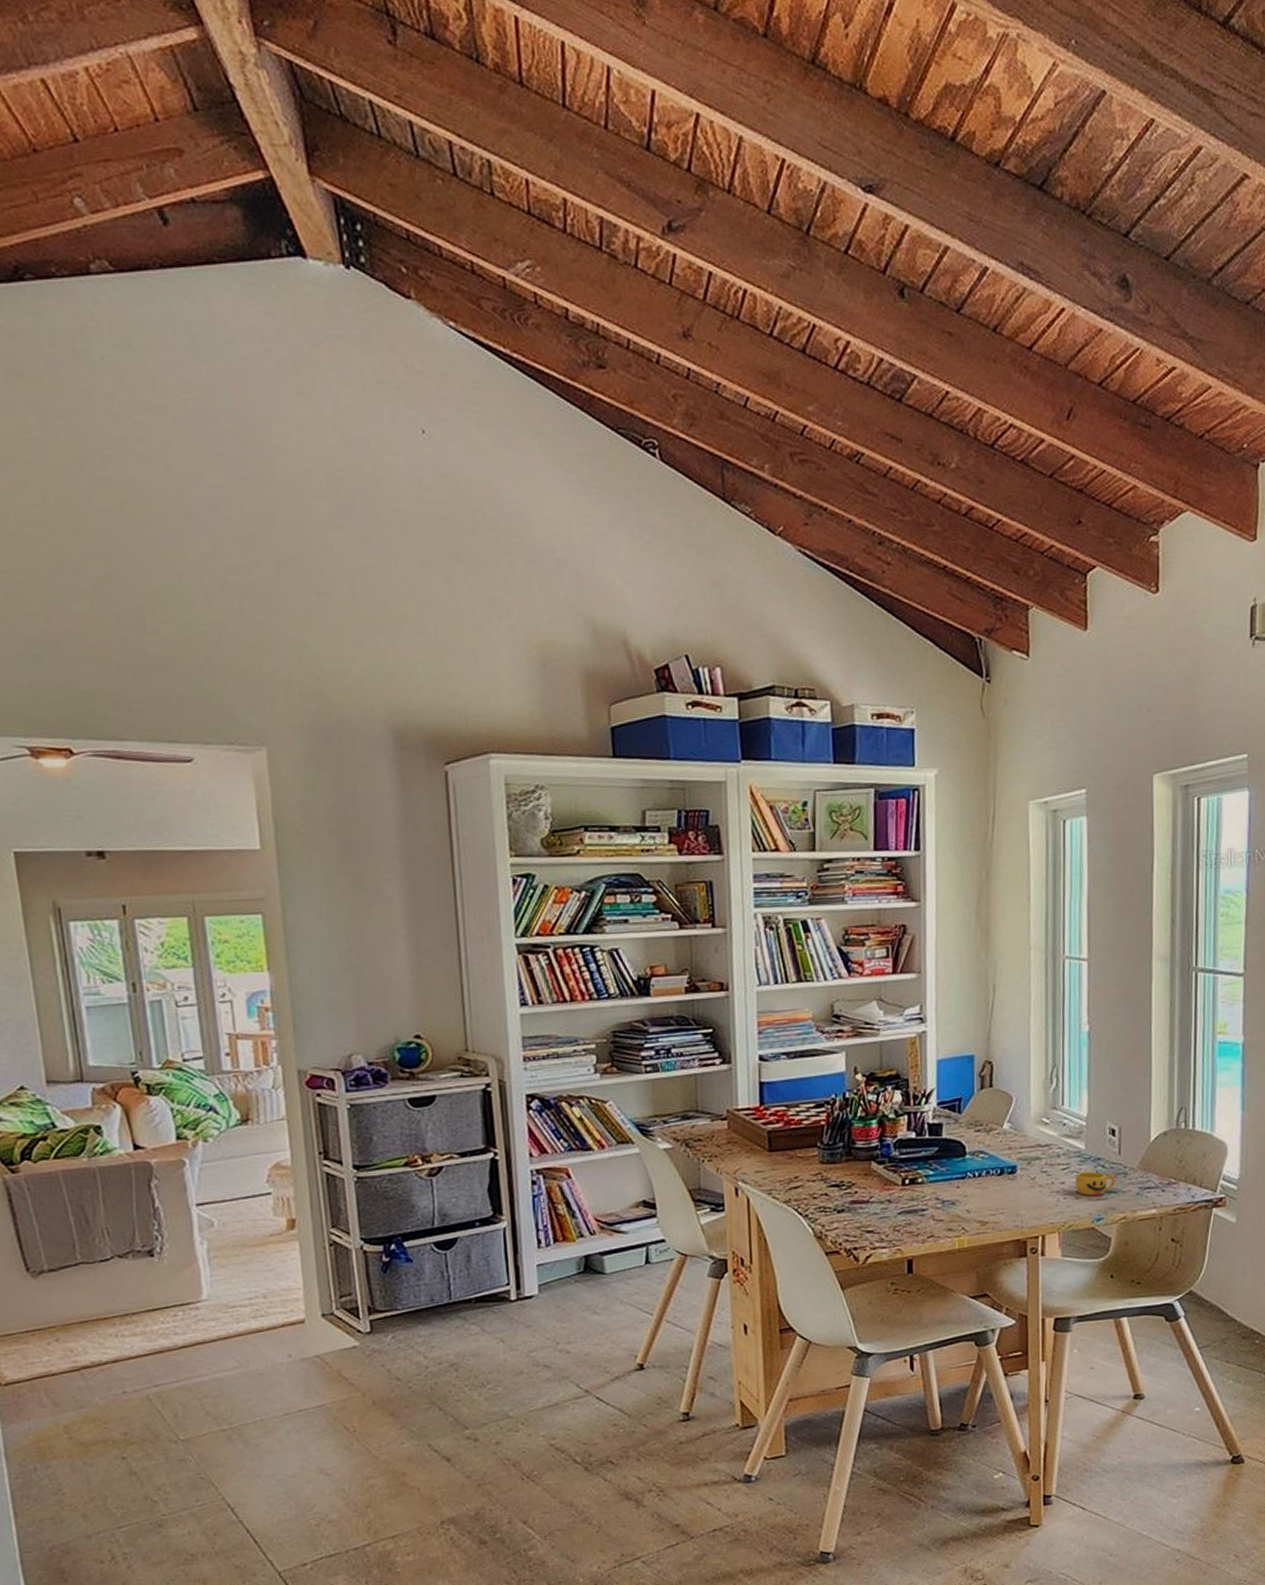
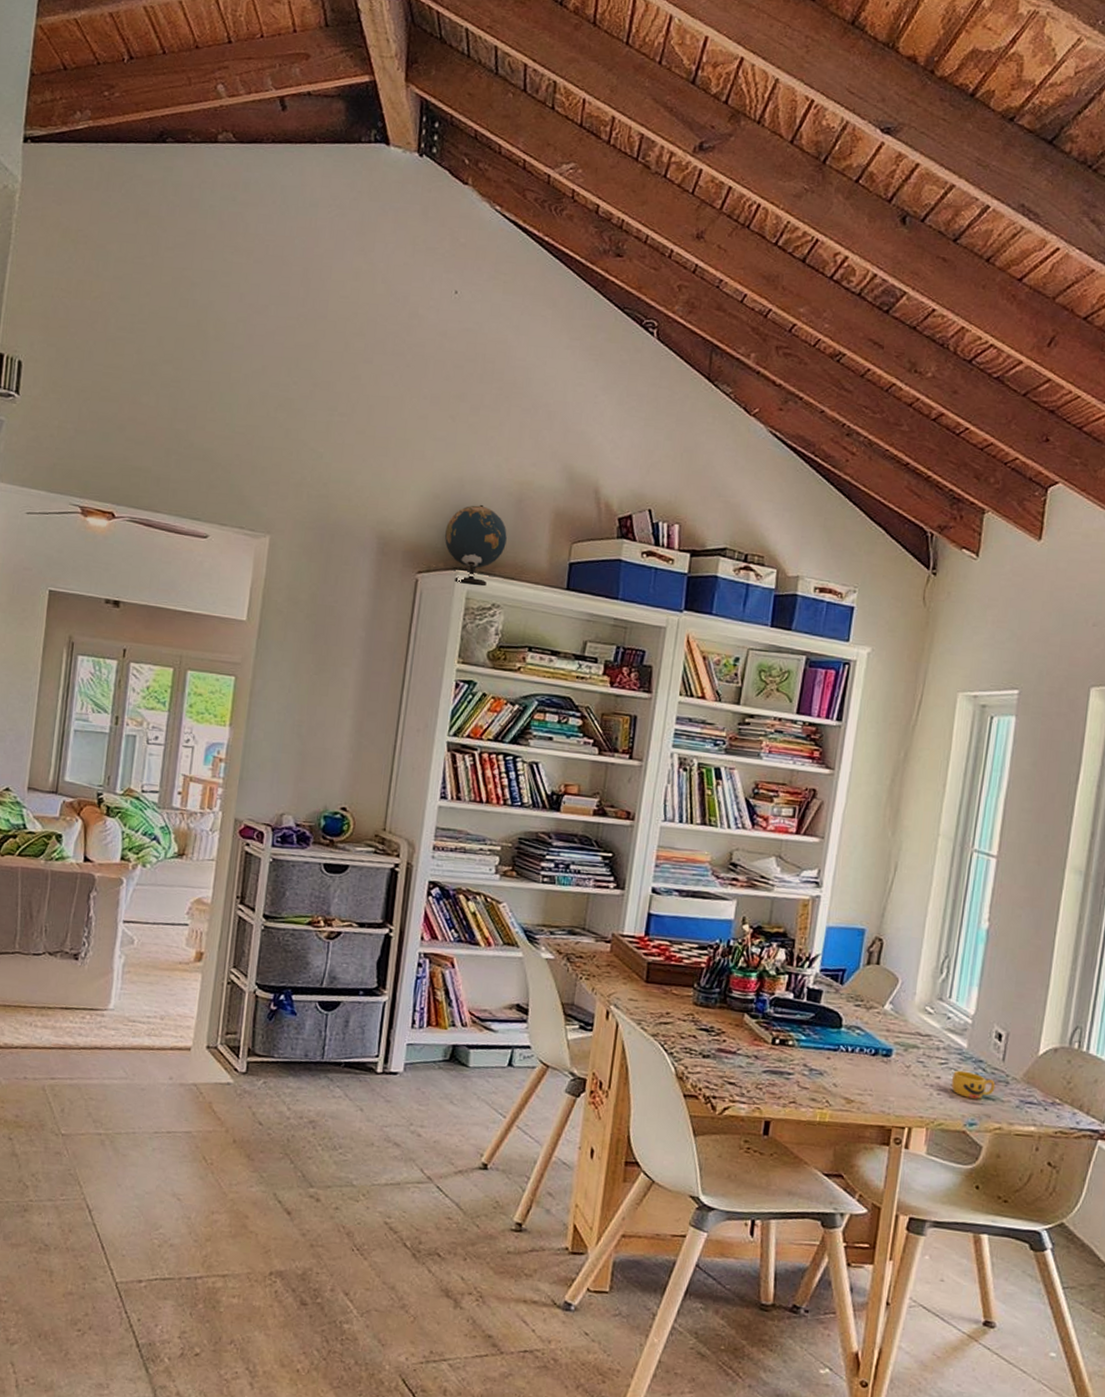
globe: none [466,676,538,769] -> present [444,504,507,587]

